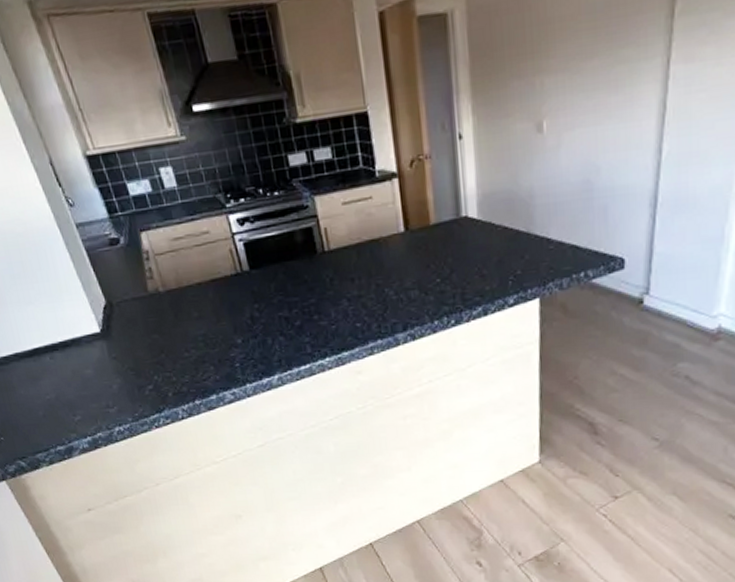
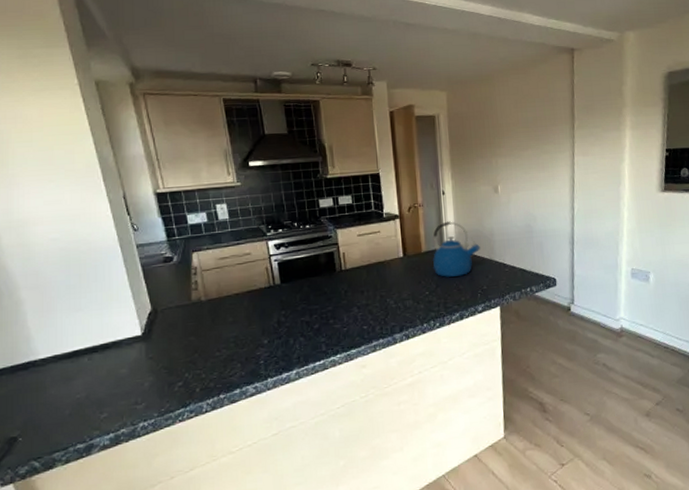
kettle: none [445,178,514,259] -> present [433,221,481,277]

